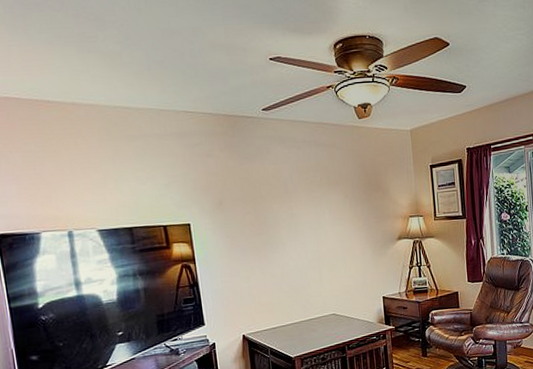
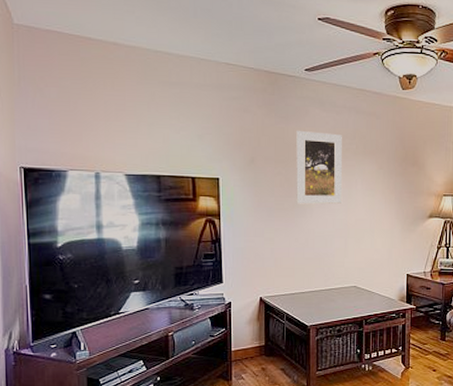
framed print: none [260,168,313,241] -> present [296,131,343,205]

